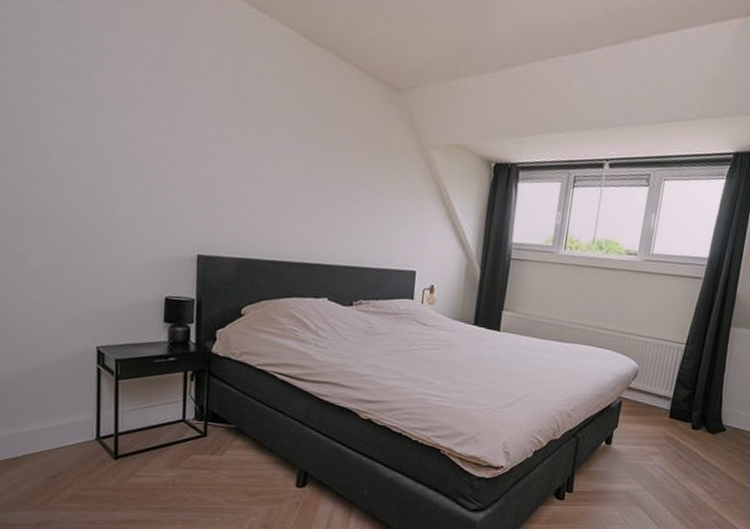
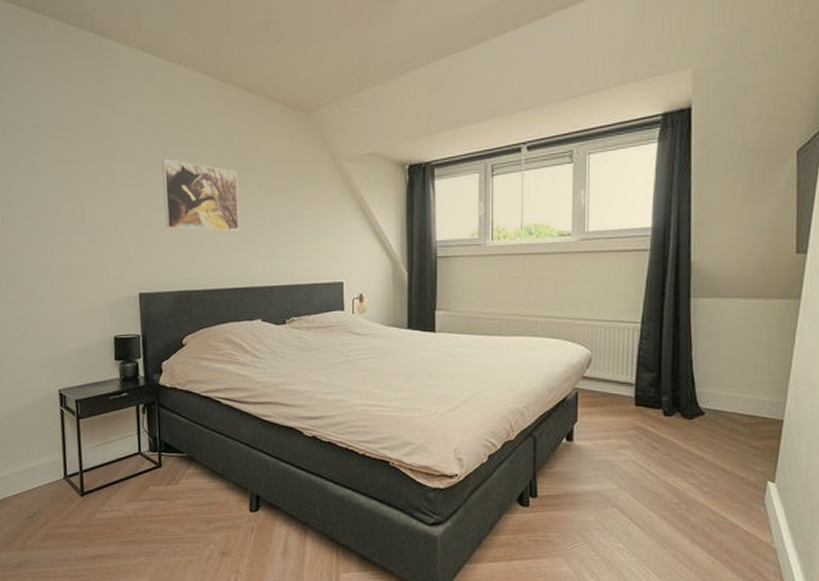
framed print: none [233,114,318,205] -> present [162,159,240,232]

